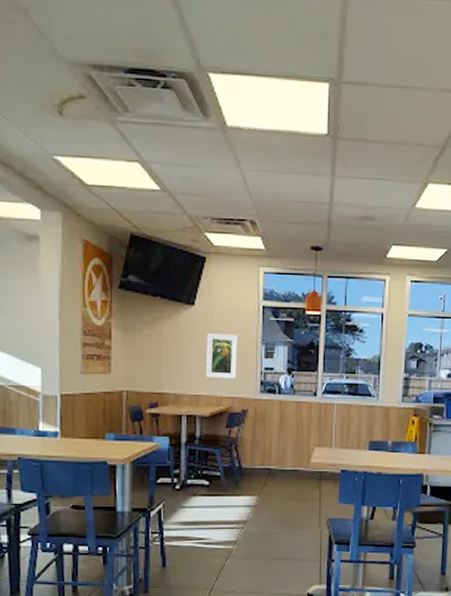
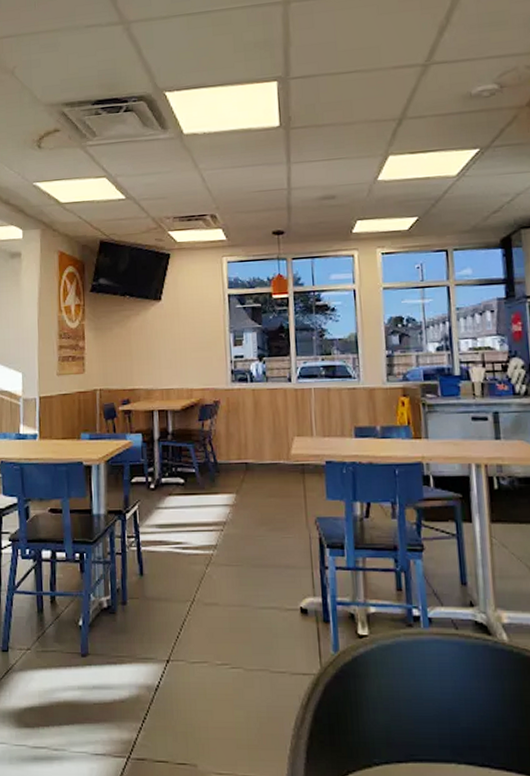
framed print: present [206,334,238,379] -> none [174,325,207,371]

